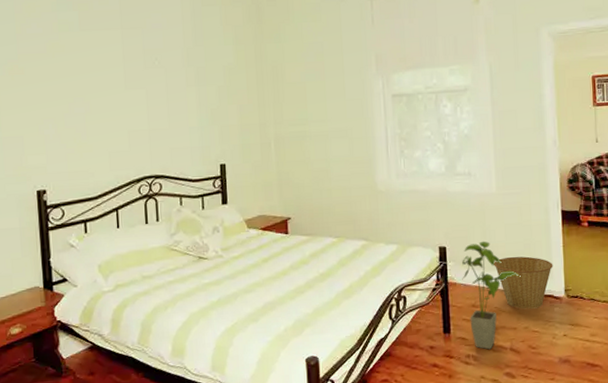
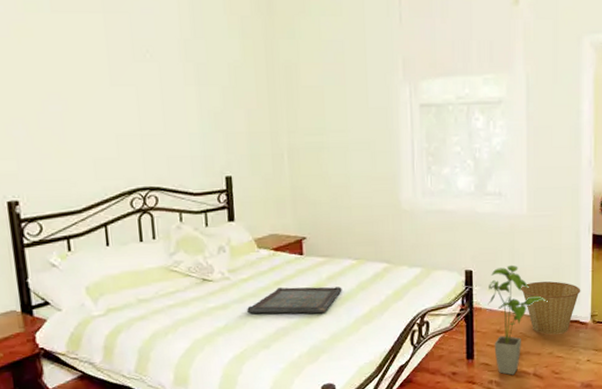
serving tray: none [238,263,324,290] -> present [247,287,342,314]

